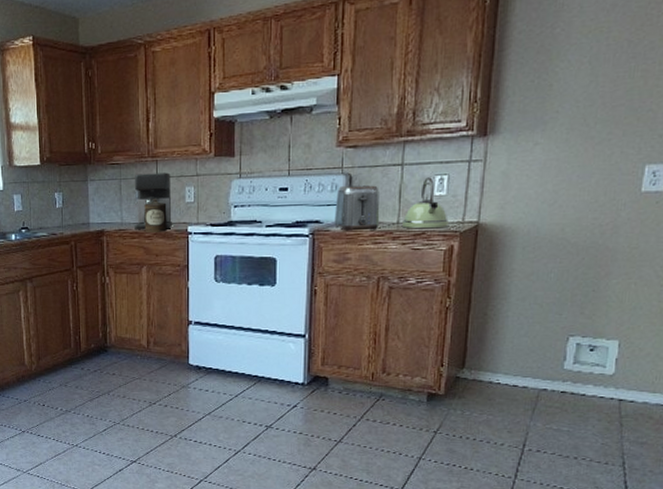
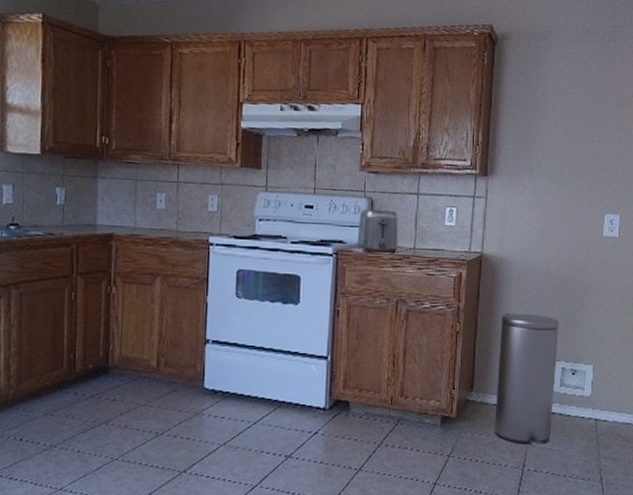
coffee maker: present [134,172,173,230] -> none [149,176,193,238]
canister: present [144,199,167,233] -> none [161,205,187,241]
kettle: present [401,177,450,229] -> none [417,208,459,257]
pedal bin: none [489,285,576,426] -> present [494,313,559,446]

